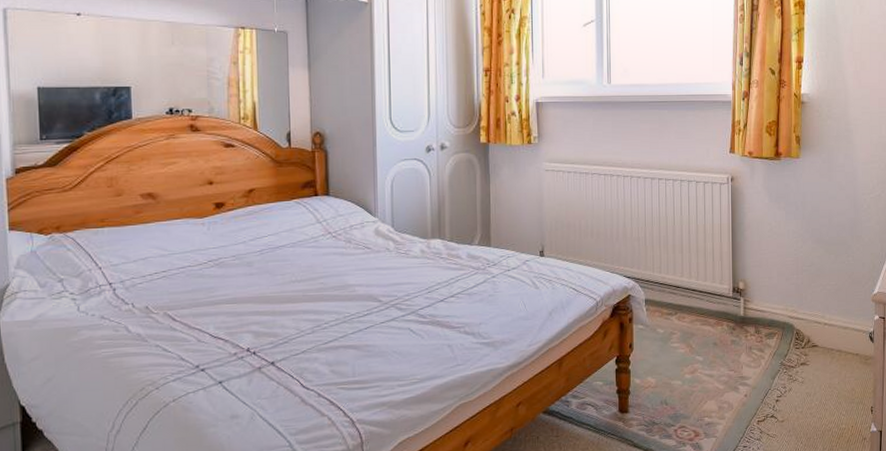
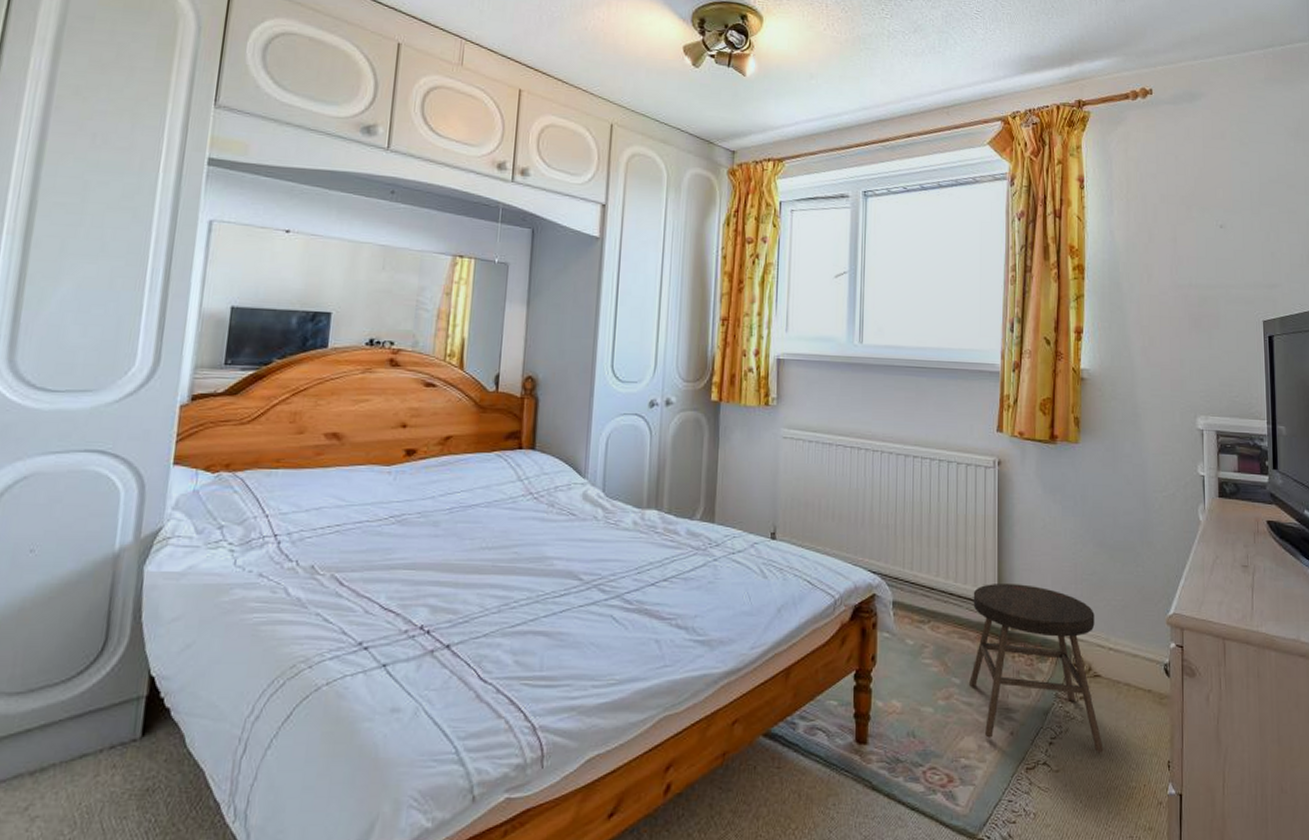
stool: none [710,277,820,405] -> present [969,583,1104,754]

